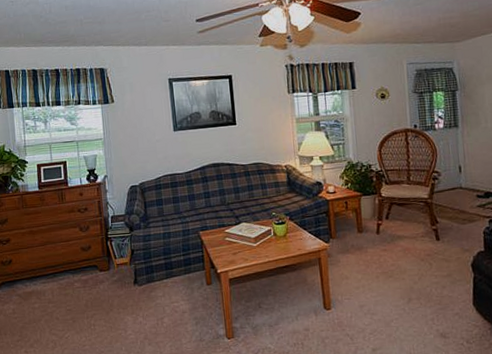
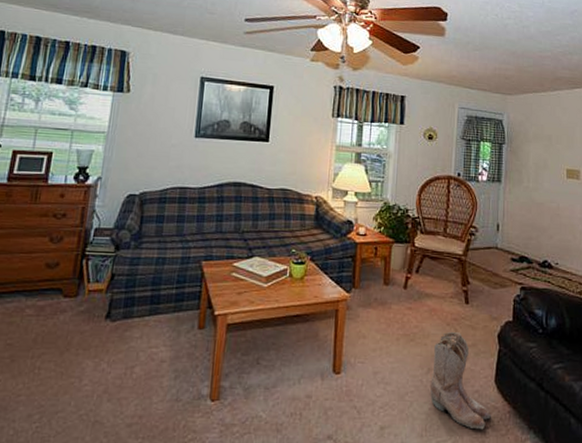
boots: none [412,265,473,346] -> present [430,331,491,430]

